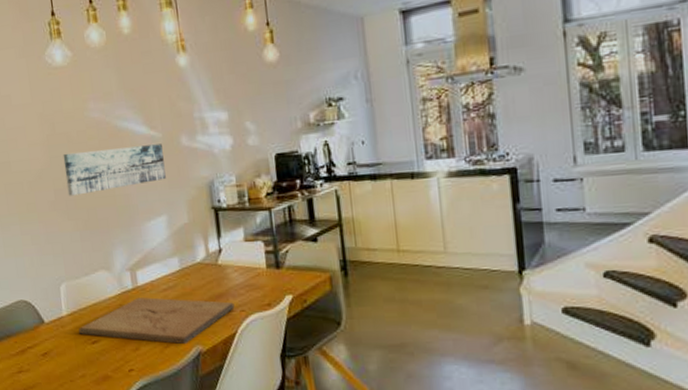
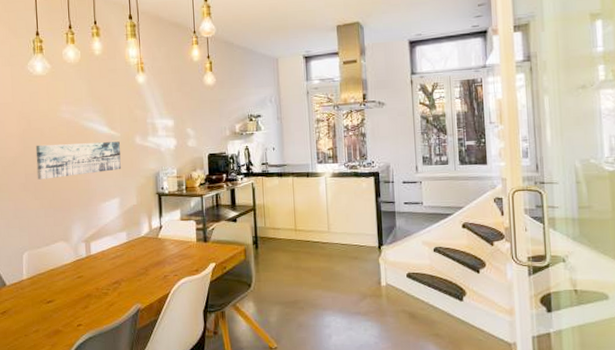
cutting board: present [79,297,235,345] -> none [36,264,169,303]

